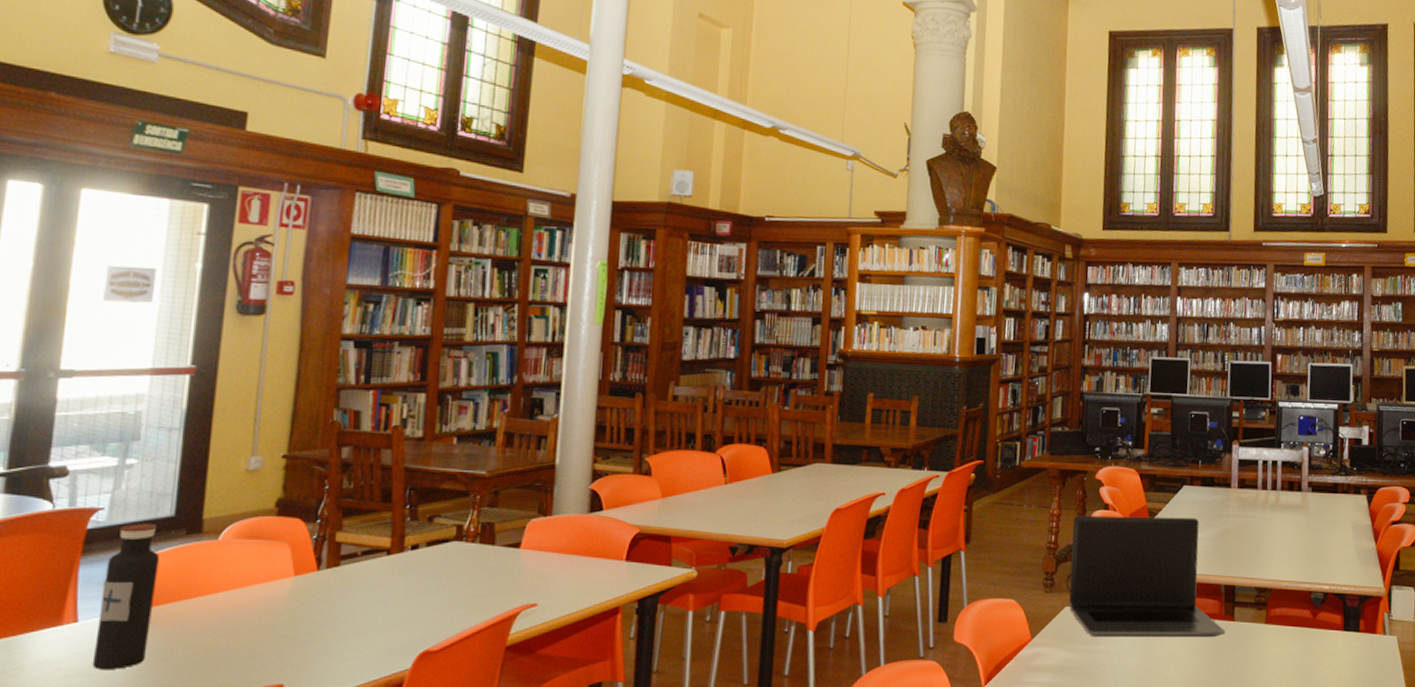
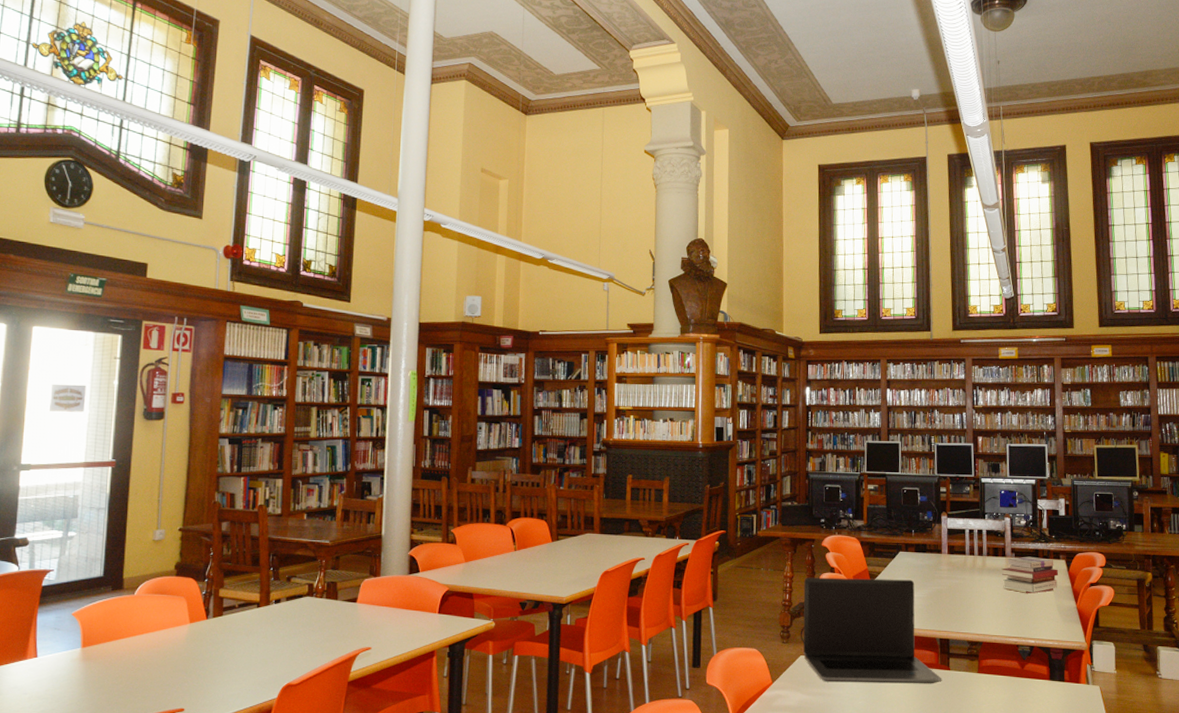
water bottle: present [92,523,160,669] -> none [48,581,94,694]
books: none [1296,491,1359,533] -> present [1001,556,1059,593]

